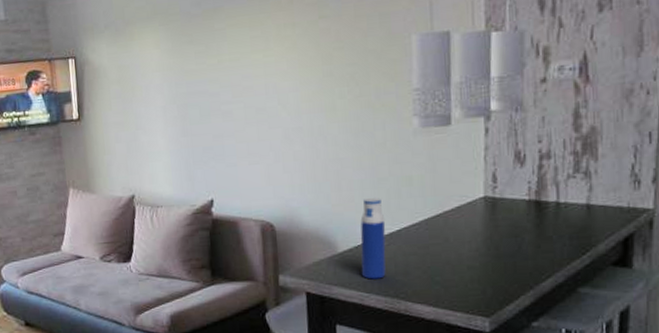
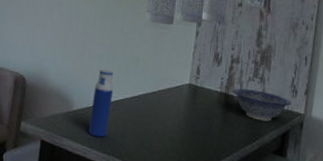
decorative bowl: none [546,188,633,228] -> present [233,88,291,122]

